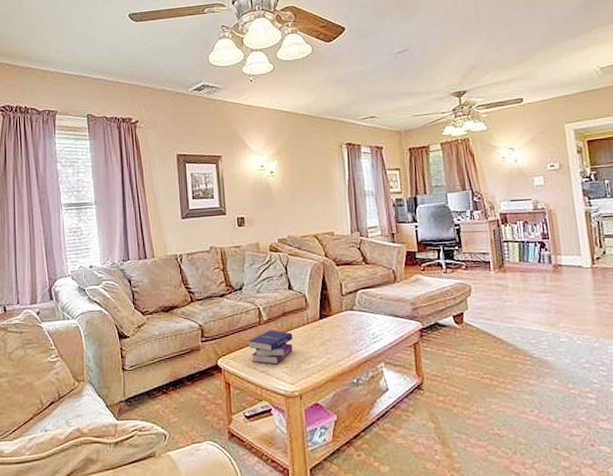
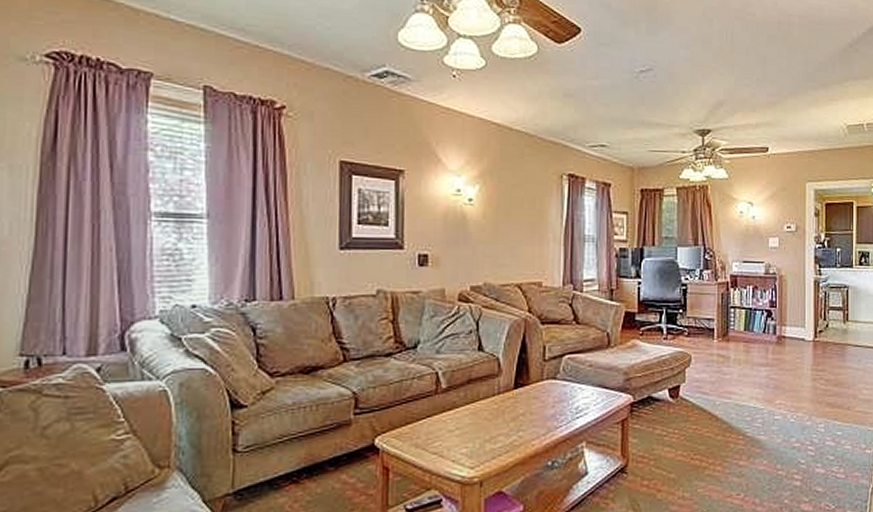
book: present [248,330,293,365] -> none [419,401,479,444]

